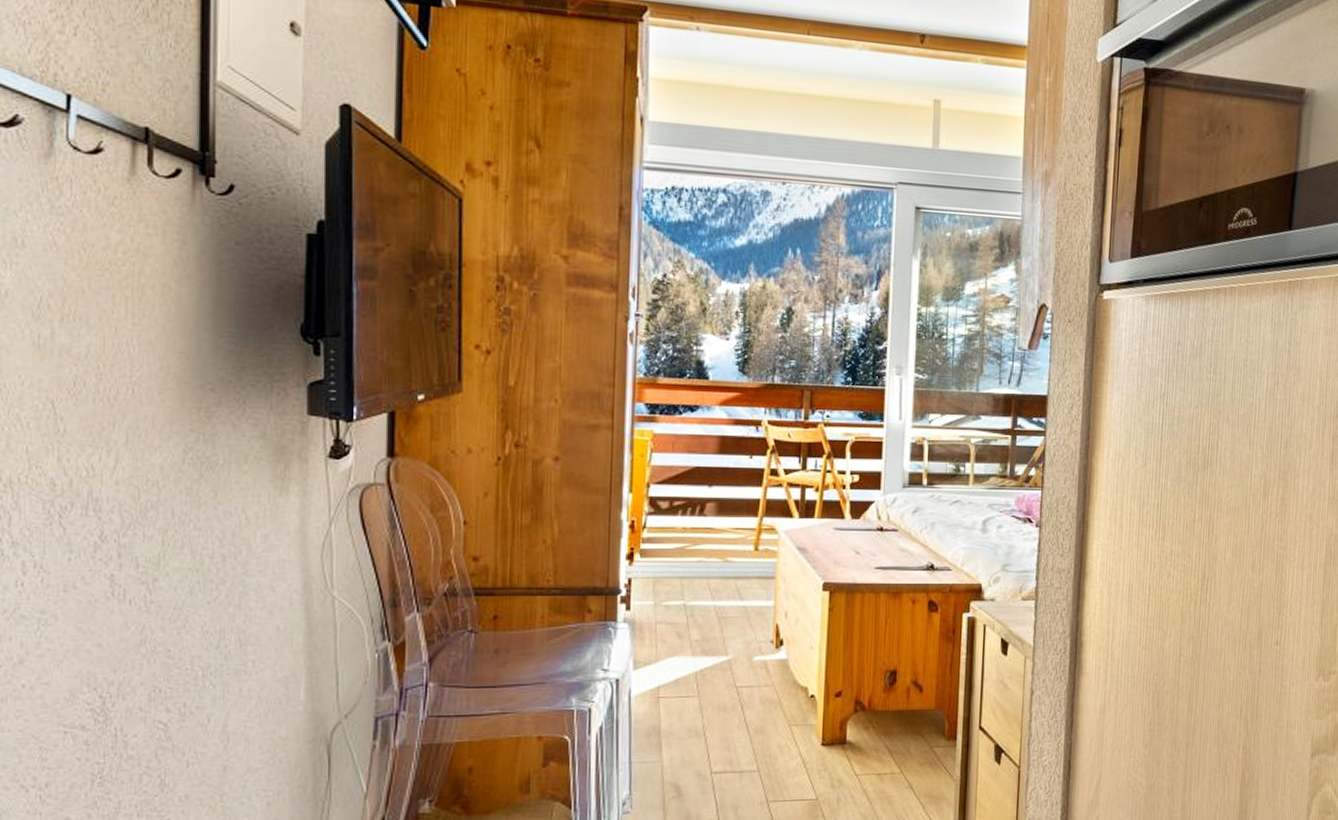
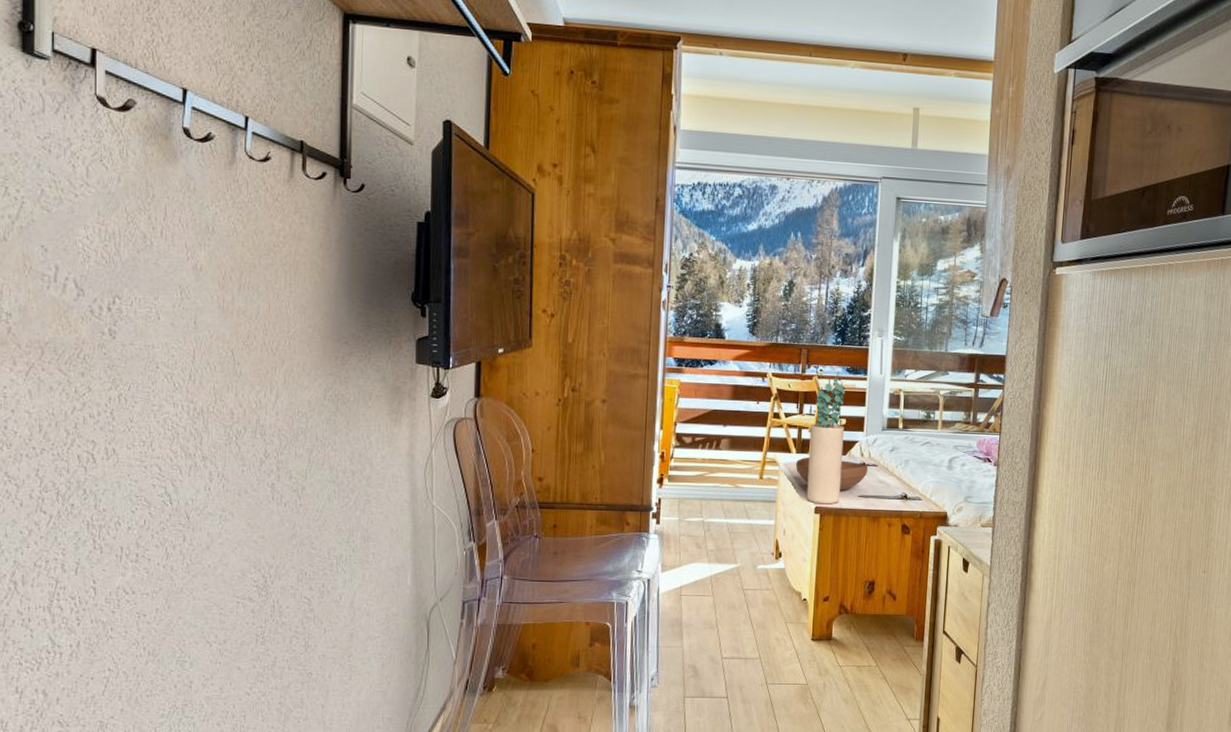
bowl: none [798,523,887,562] -> present [795,457,869,491]
vase: none [813,417,858,579] -> present [807,371,846,505]

